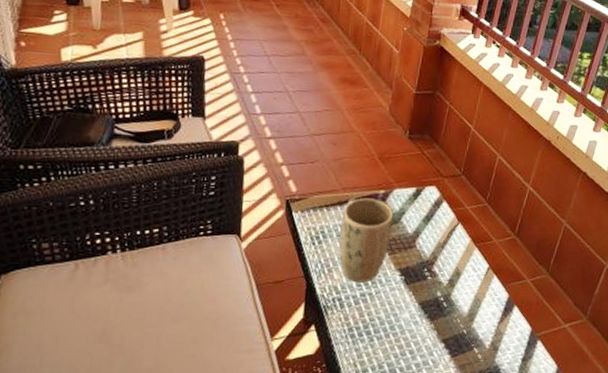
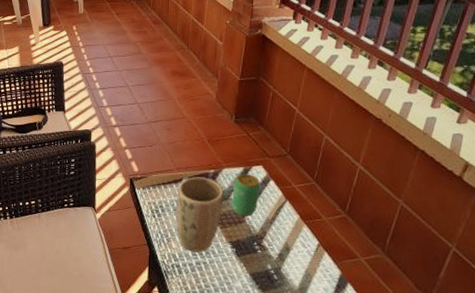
beverage can: none [401,194,433,241] -> present [231,173,261,216]

